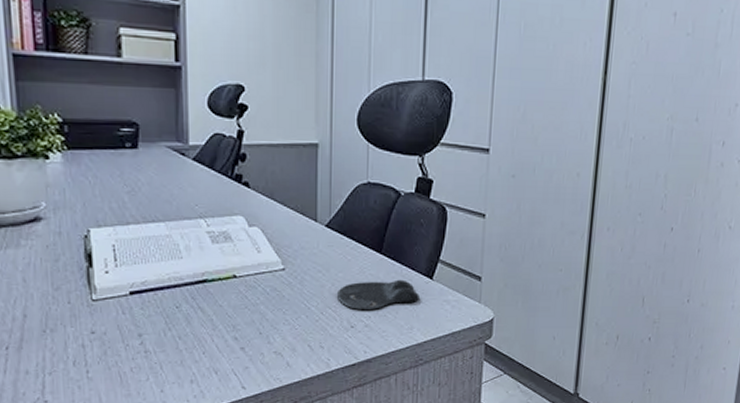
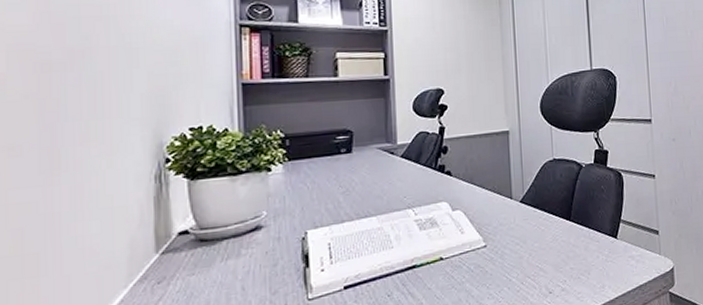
computer mouse: present [337,279,419,311] -> none [535,242,607,277]

